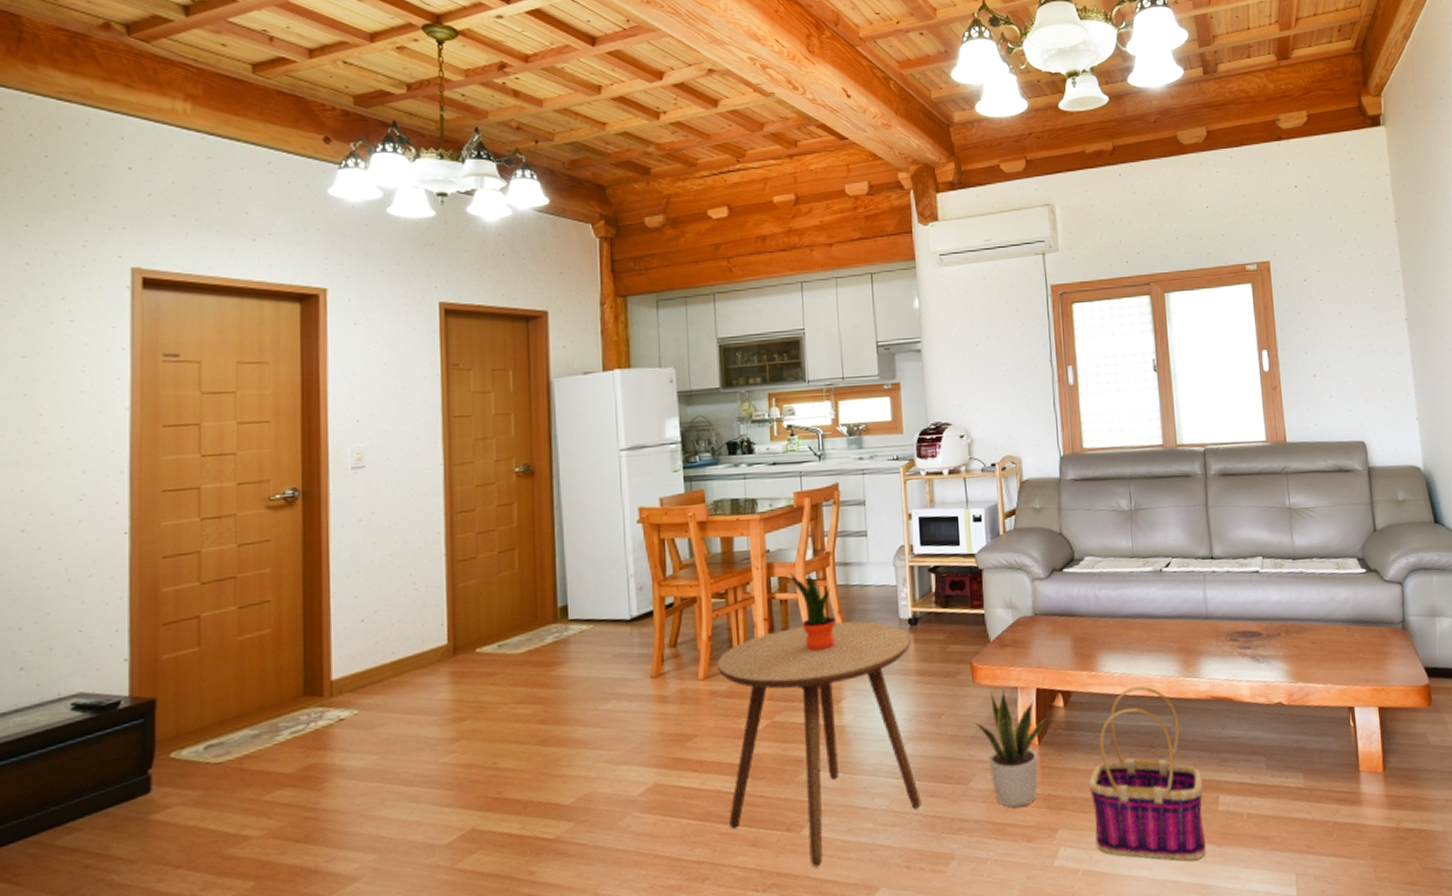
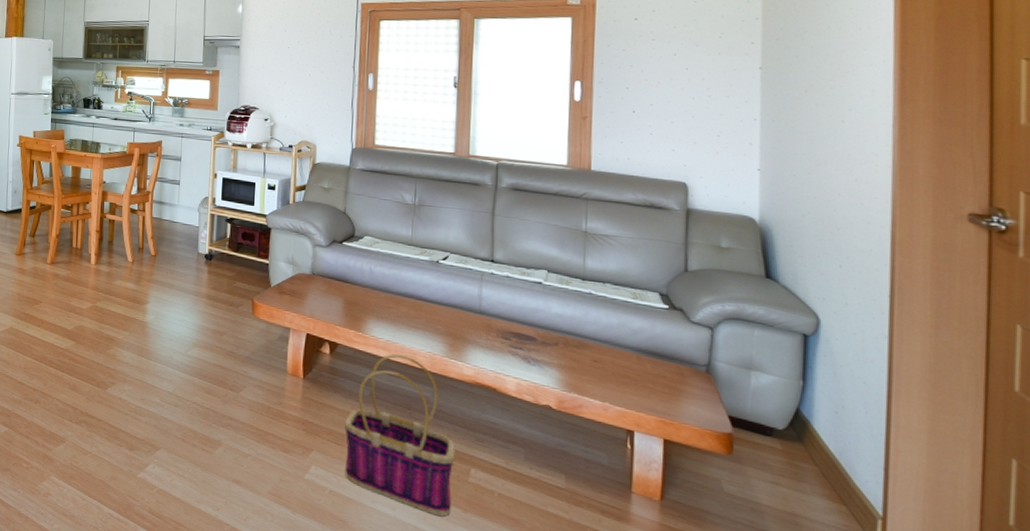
side table: present [717,621,921,867] -> none [57,241,205,418]
potted plant: present [789,572,837,651] -> none [118,201,150,263]
potted plant: present [973,689,1051,808] -> none [249,326,317,424]

